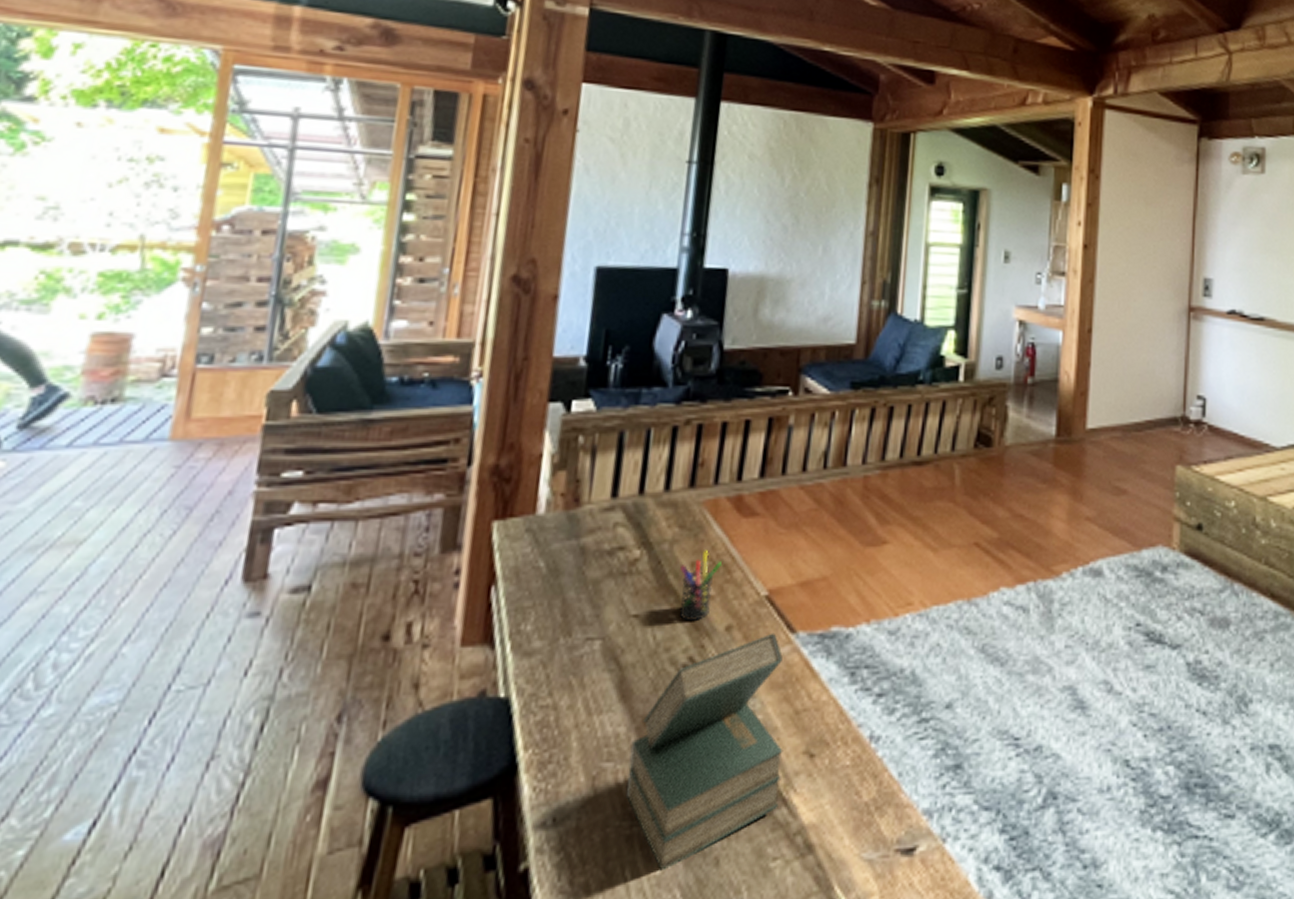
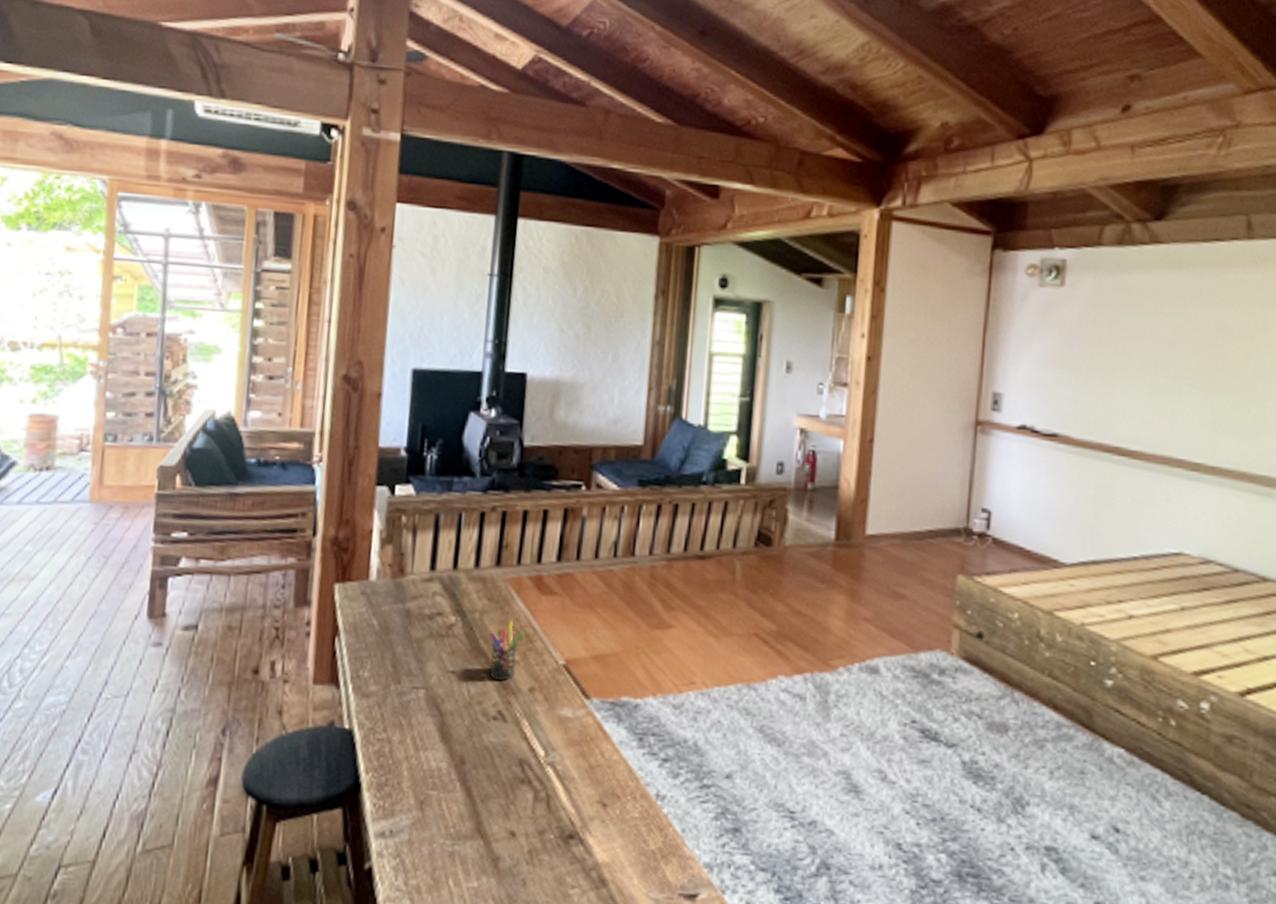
book: present [625,633,783,871] -> none [448,697,580,884]

